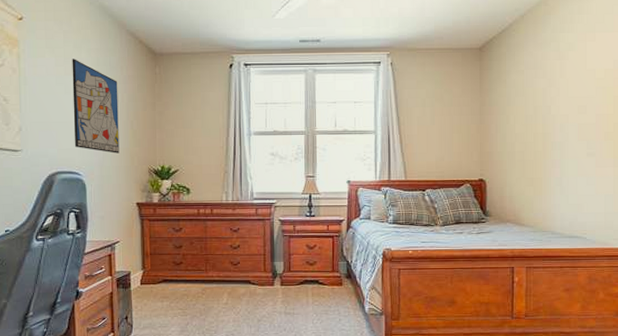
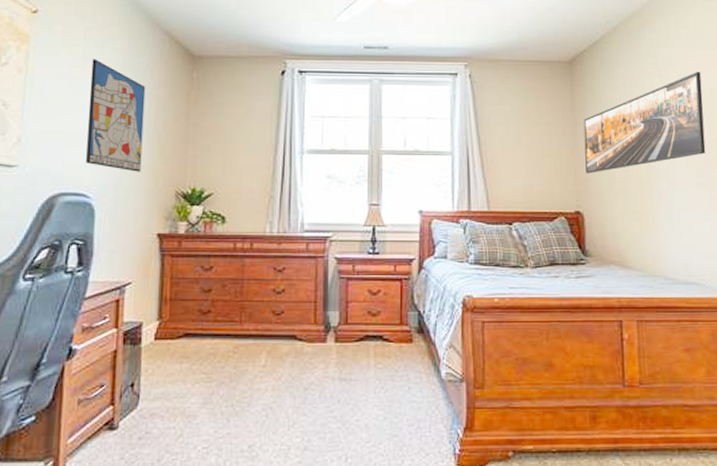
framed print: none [490,53,598,147] -> present [583,71,706,173]

